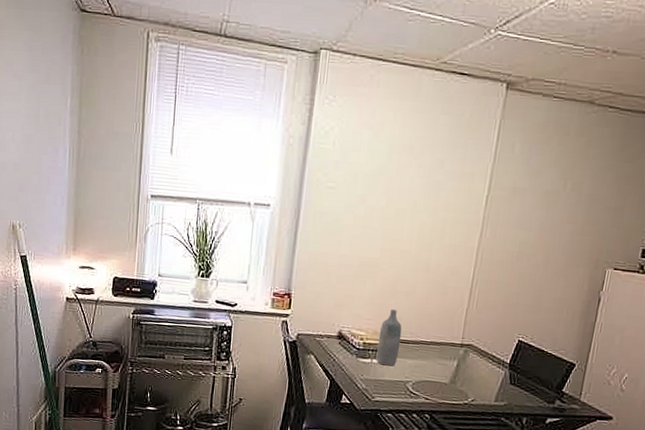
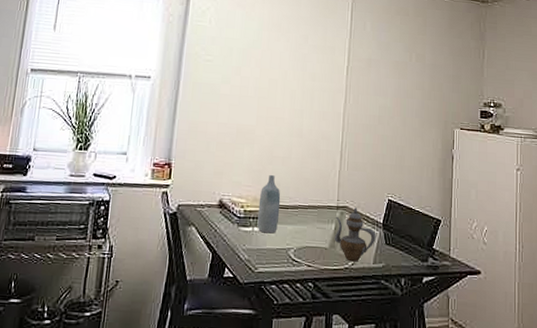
teapot: none [455,346,501,399] -> present [334,207,376,262]

